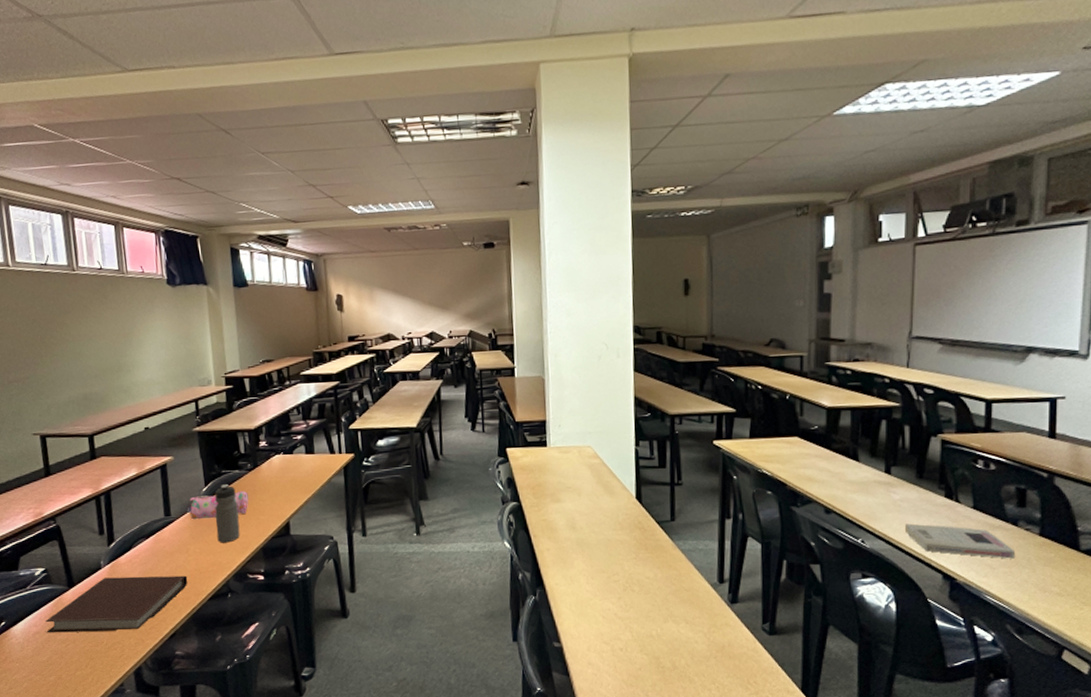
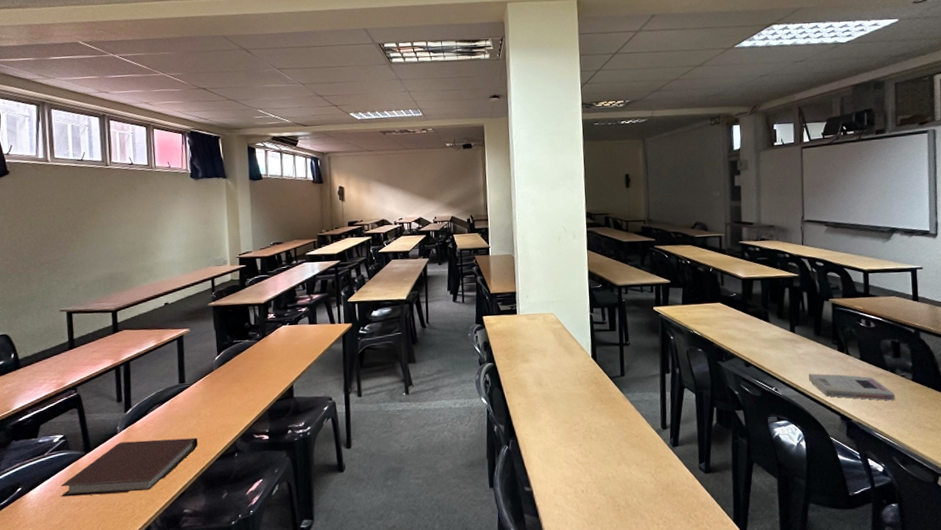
pencil case: present [186,491,249,520] -> none [200,359,257,386]
water bottle: present [214,484,240,543] -> none [226,353,248,407]

